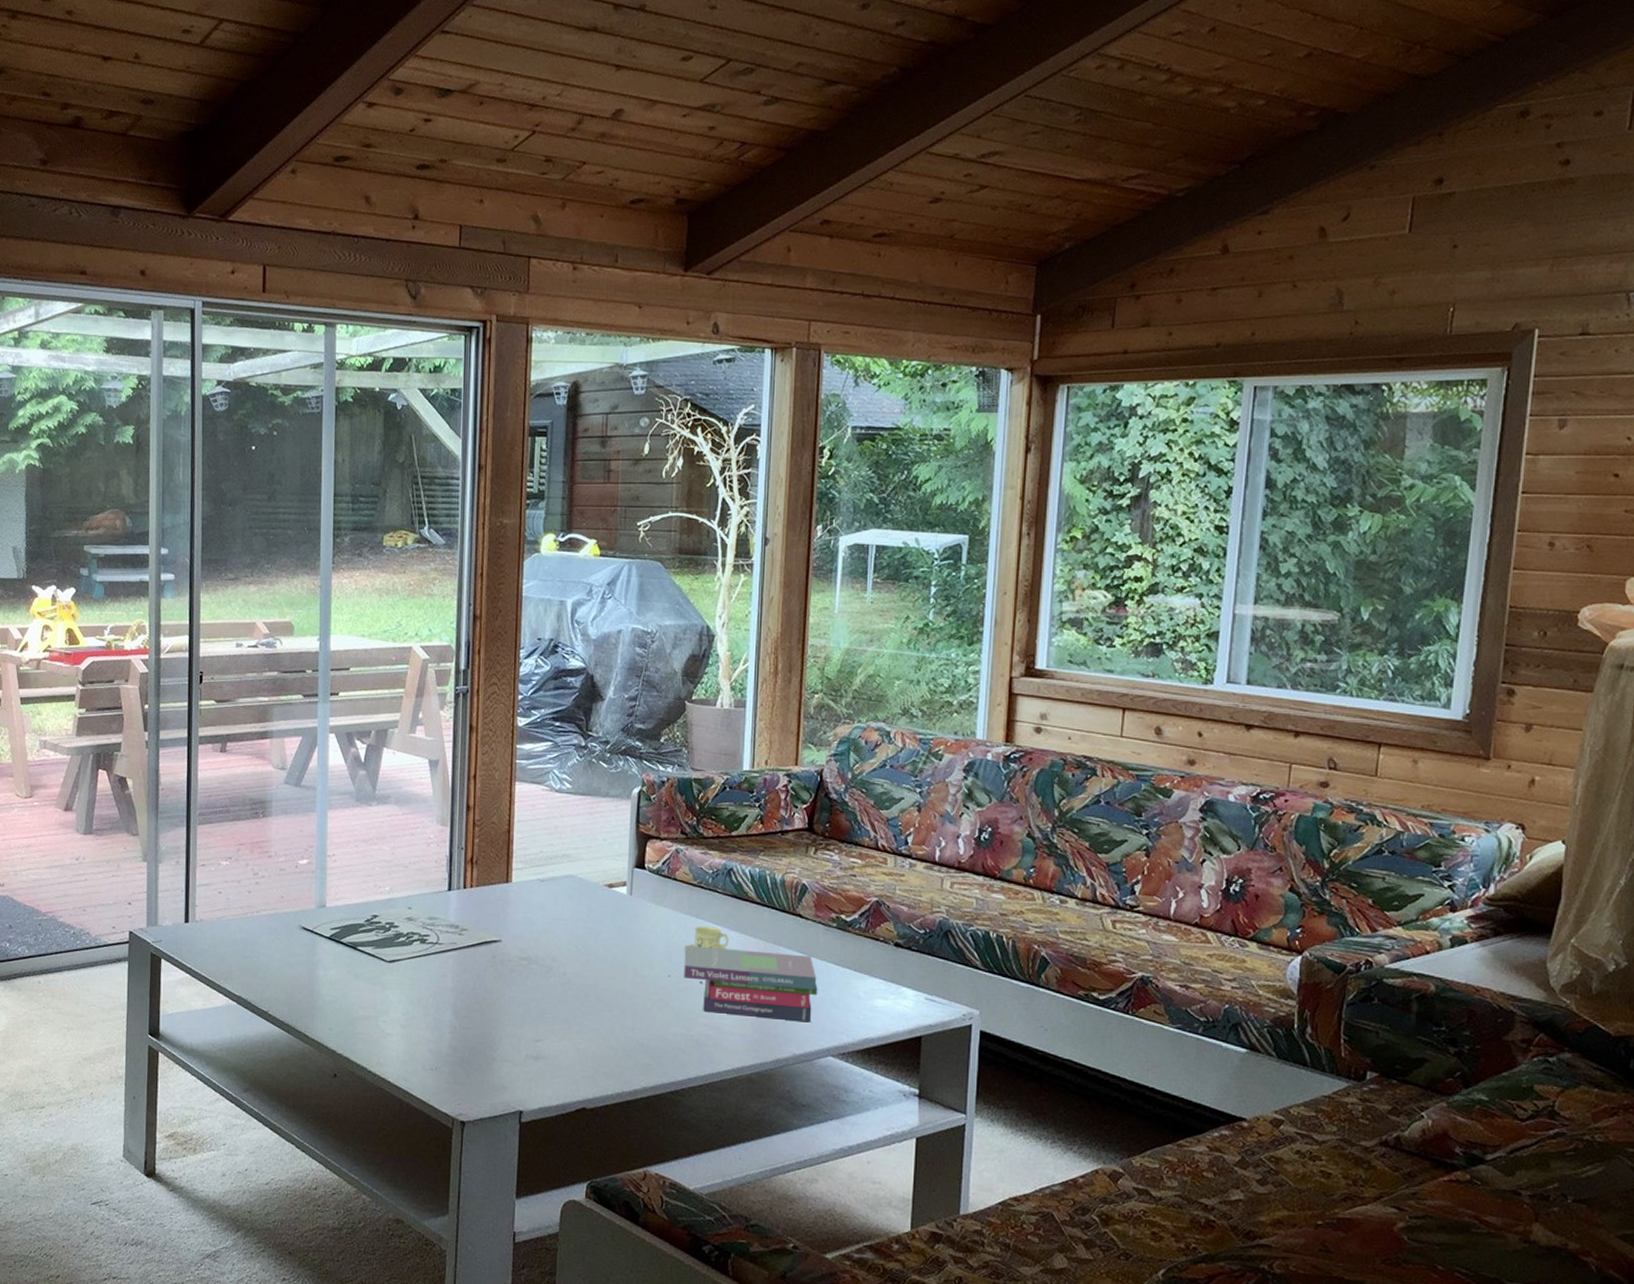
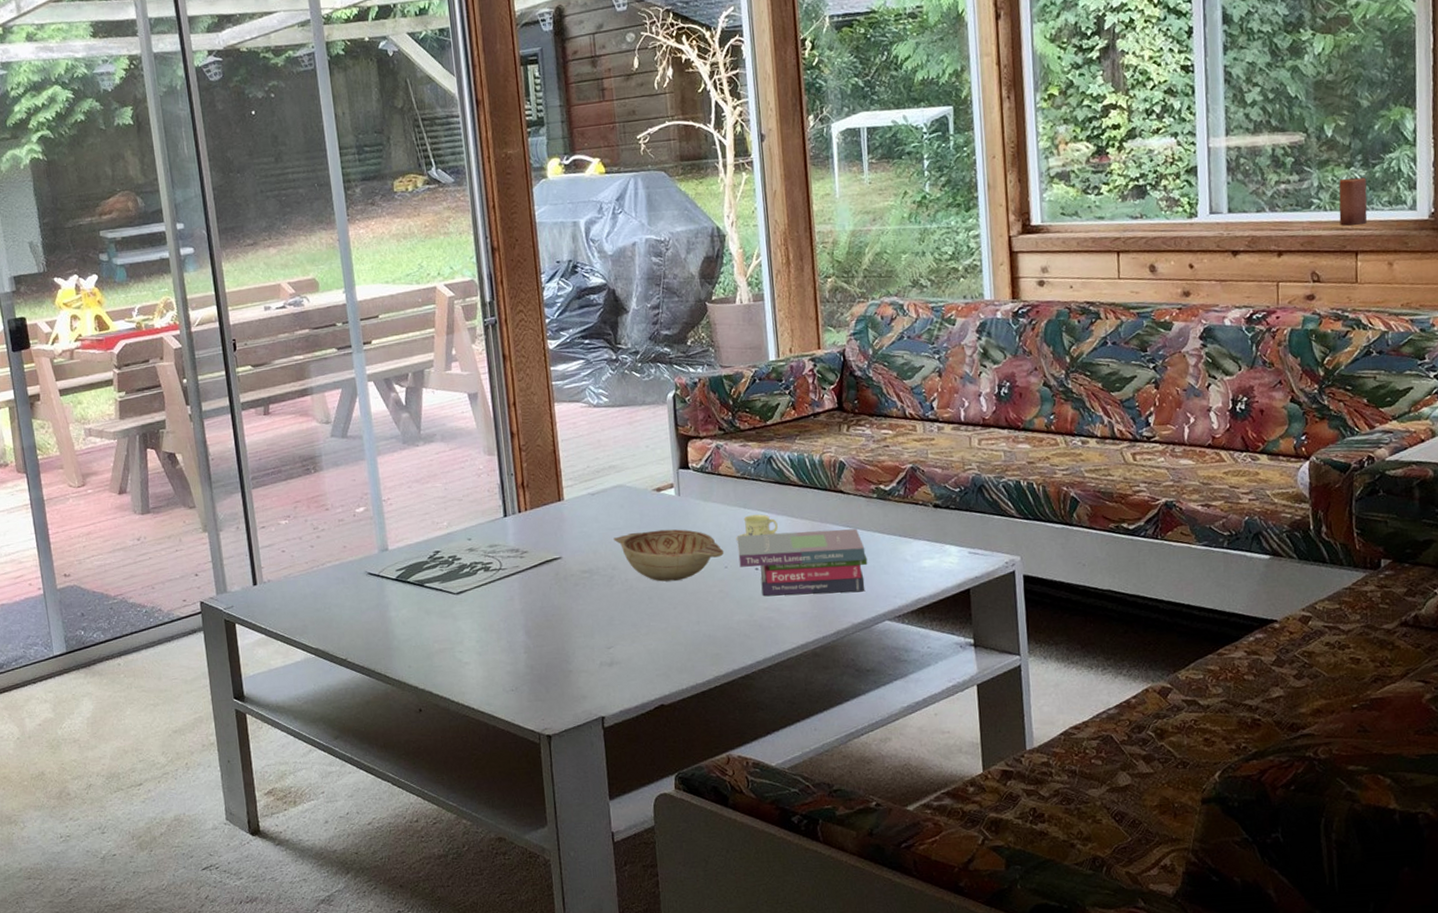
decorative bowl: none [557,926,670,982] -> present [613,529,724,582]
candle: none [1365,665,1399,717] -> present [1339,177,1367,227]

